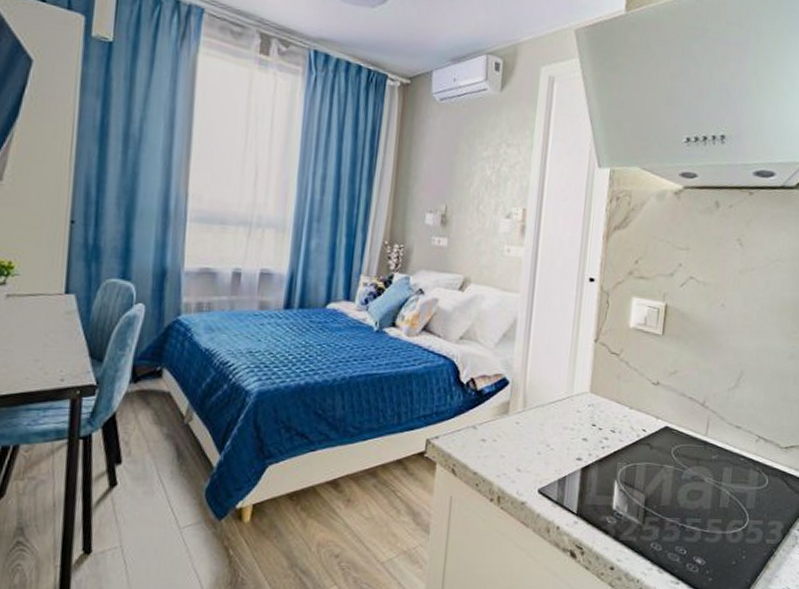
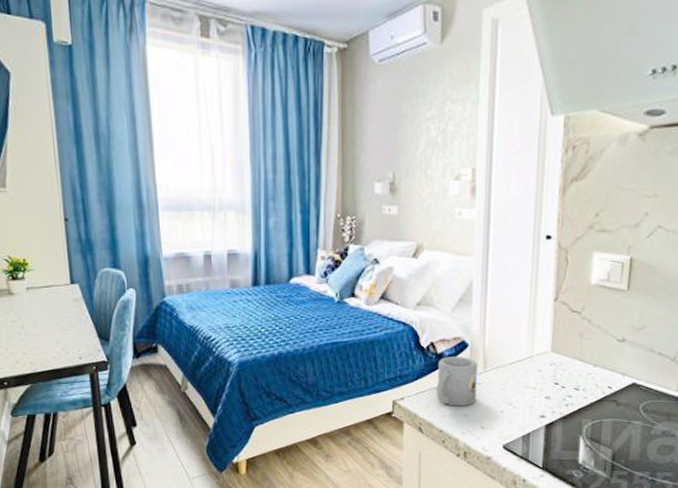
mug: none [473,394,518,447] -> present [436,357,478,407]

